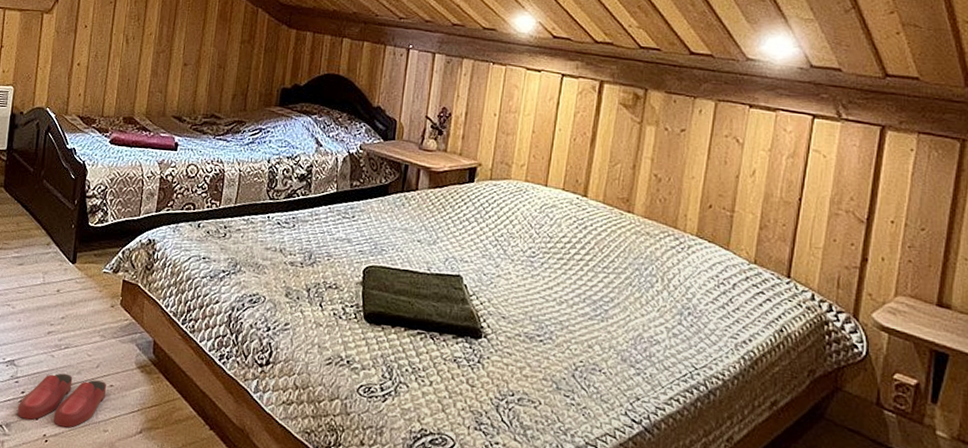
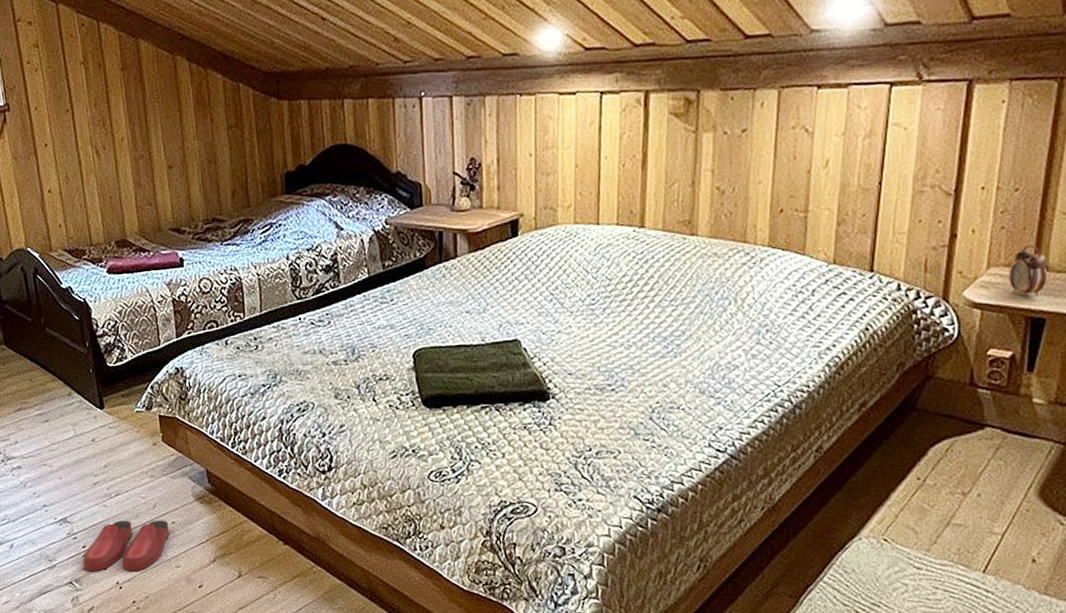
alarm clock: none [915,281,951,332] -> present [1009,244,1048,298]

